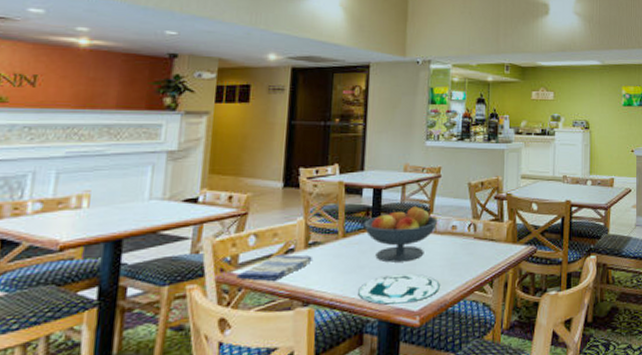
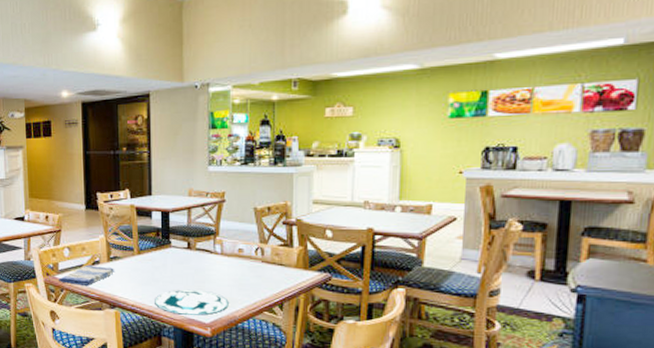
fruit bowl: present [364,206,438,263] -> none [155,229,225,279]

